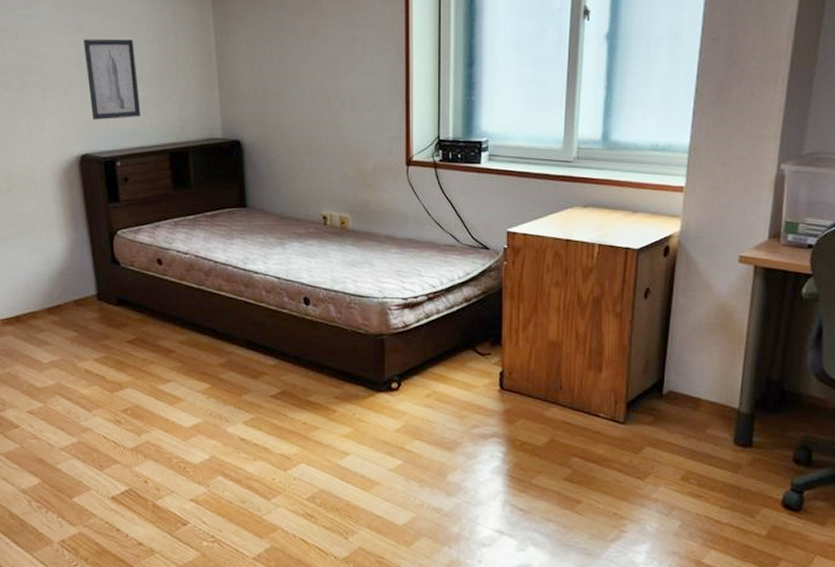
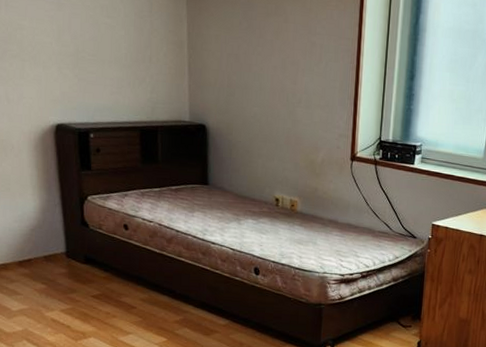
wall art: present [84,39,141,120] -> none [63,17,115,95]

